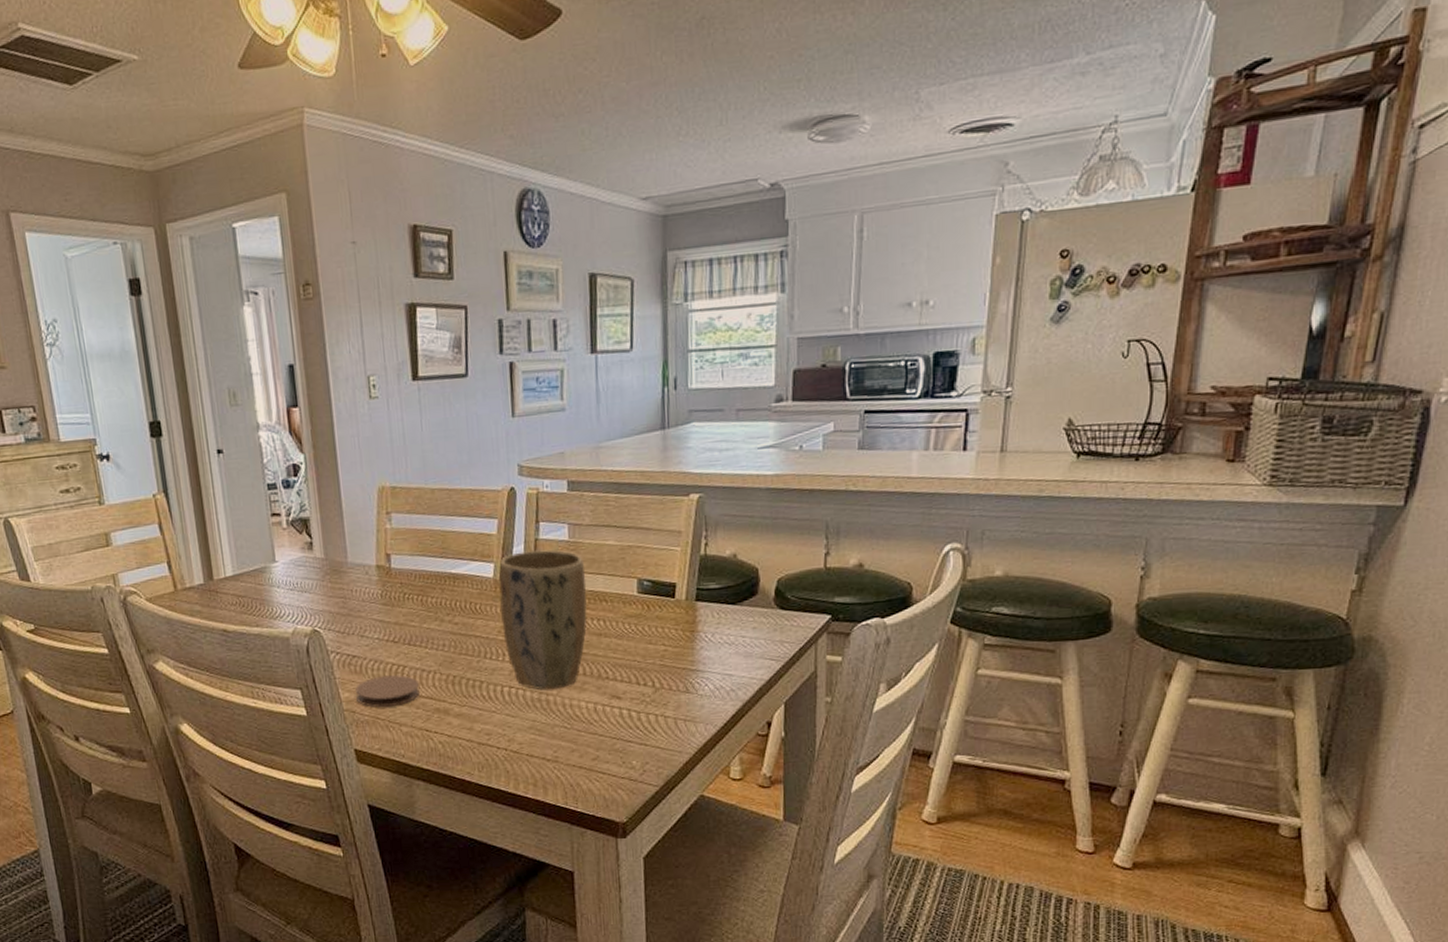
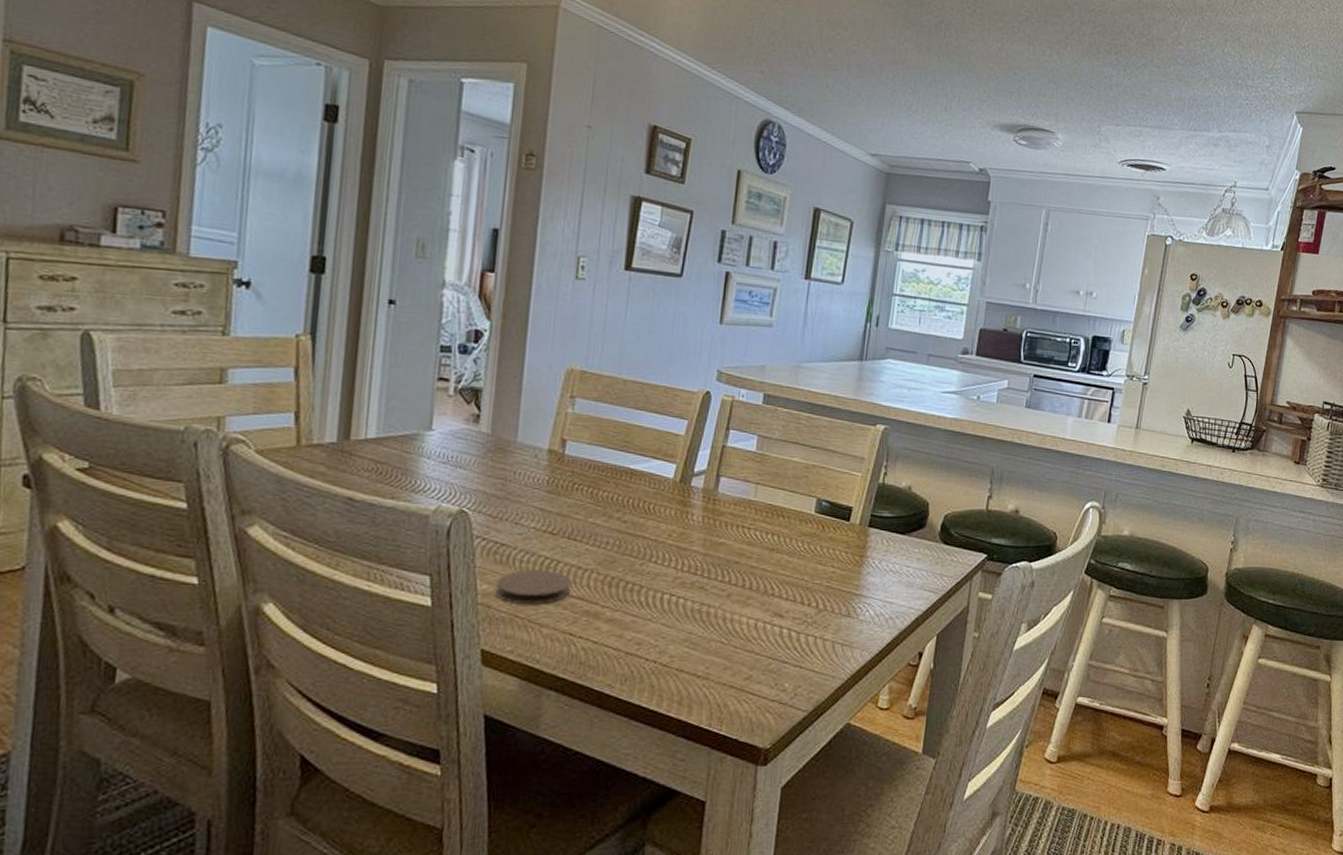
plant pot: present [498,549,588,690] -> none [673,456,767,602]

